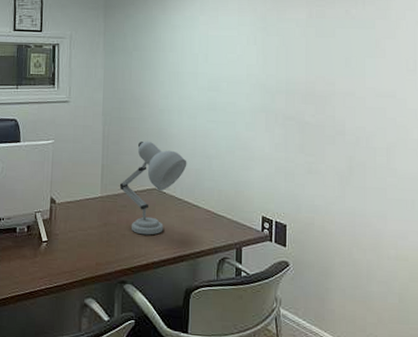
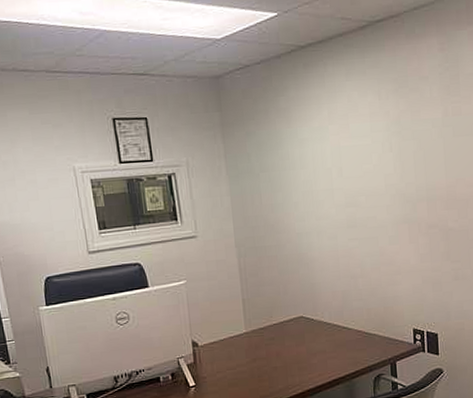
desk lamp: present [119,141,187,235] -> none [264,268,333,365]

